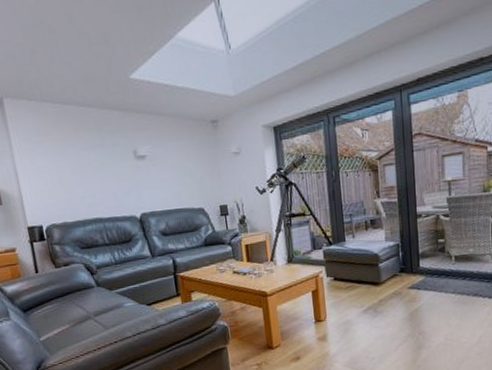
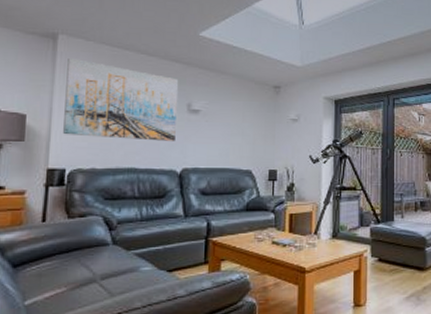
wall art: none [17,120,129,195] -> present [63,57,179,141]

